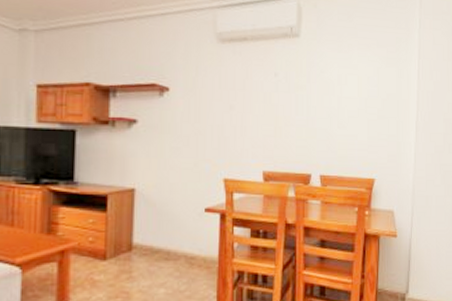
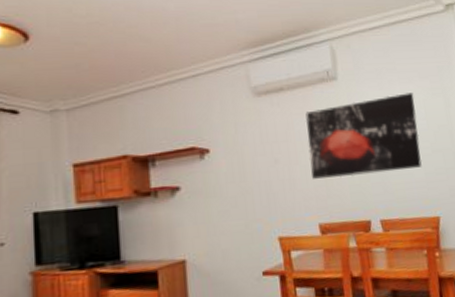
wall art: none [263,59,370,132] -> present [305,93,422,179]

